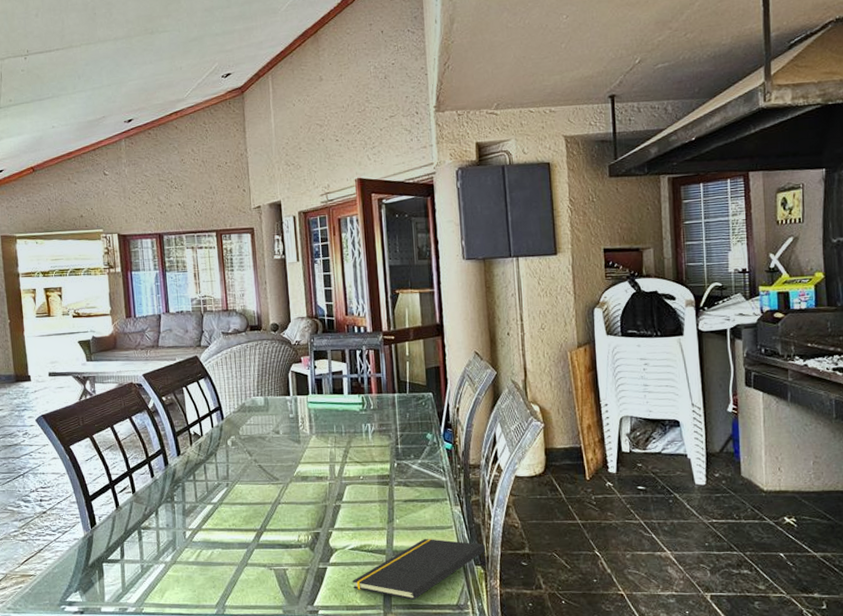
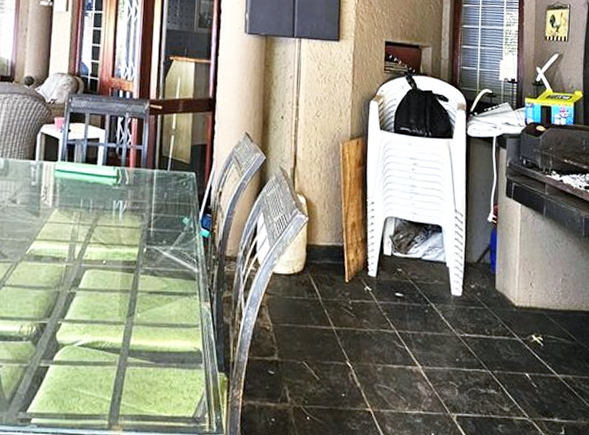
notepad: present [352,539,487,601] -> none [76,338,232,410]

